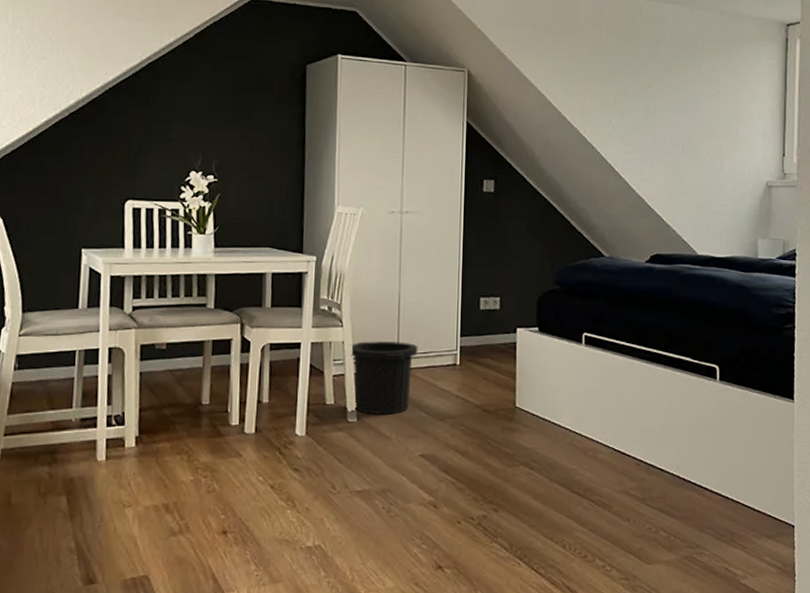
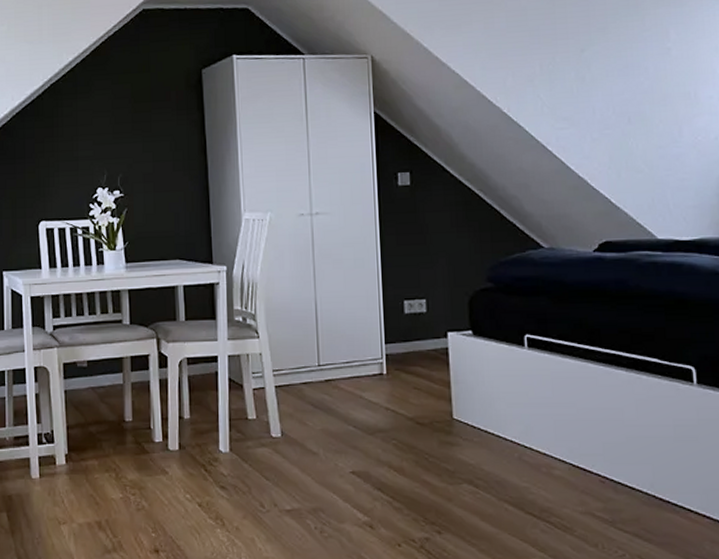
trash can: present [350,341,418,414] -> none [268,351,341,429]

